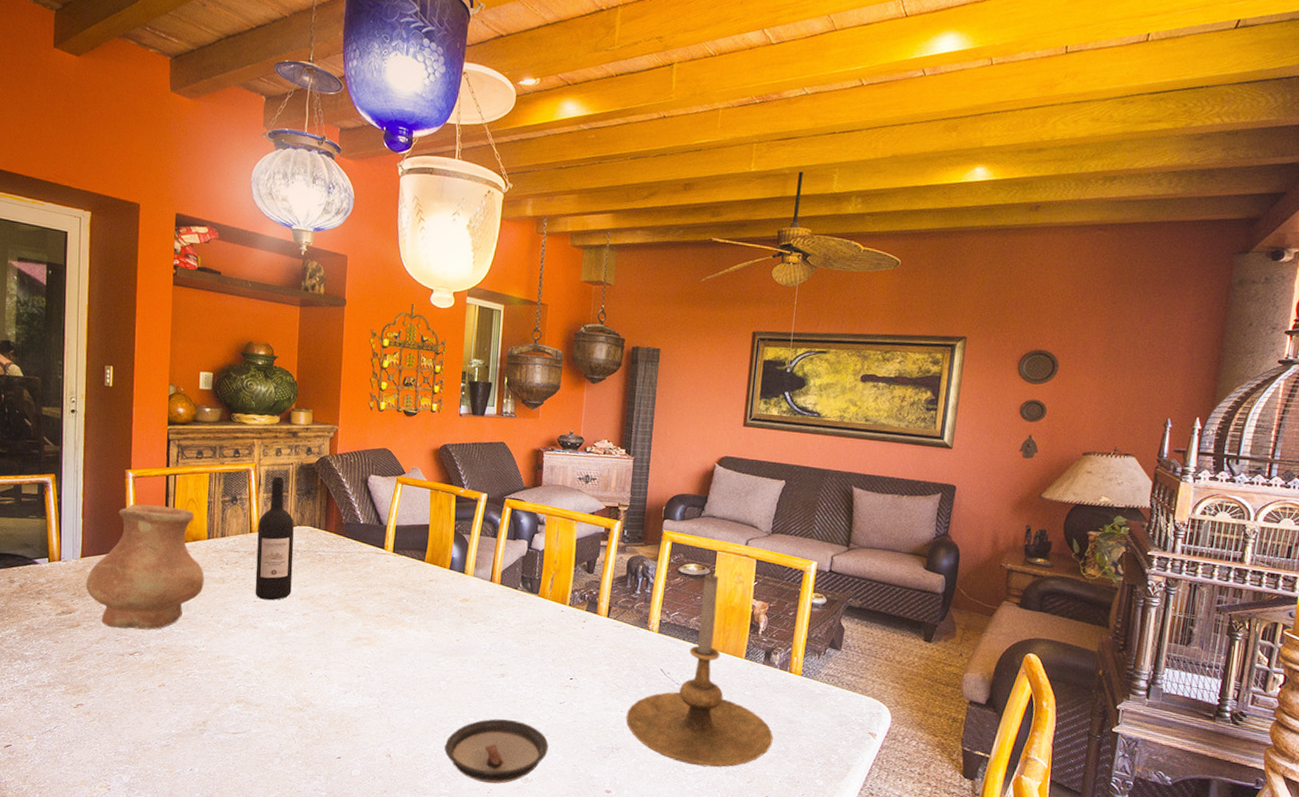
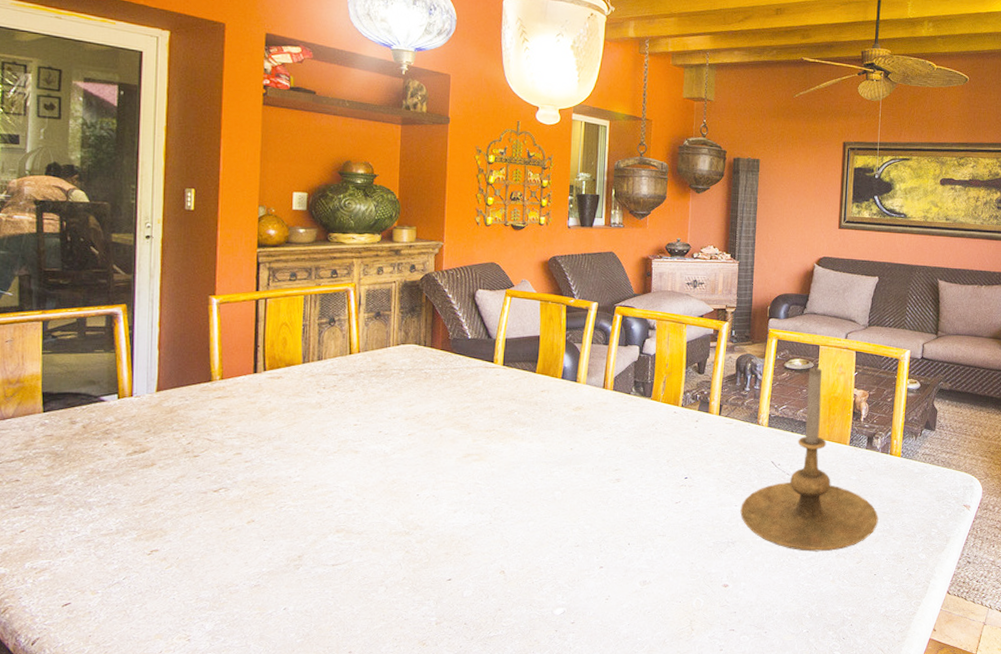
vase: present [86,504,204,630] -> none [162,331,299,465]
wine bottle: present [255,476,294,601] -> none [355,295,398,423]
saucer: present [445,719,549,784] -> none [561,524,666,590]

